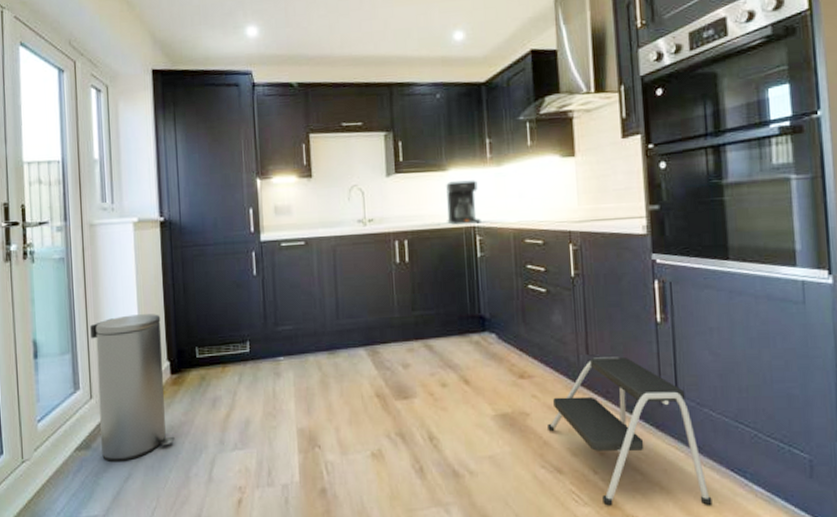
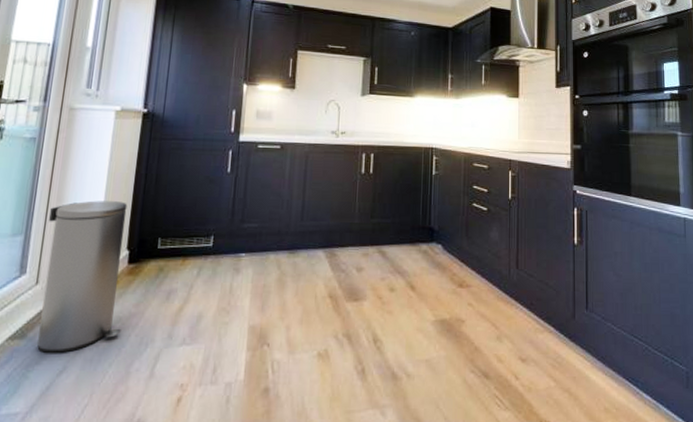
coffee maker: present [445,180,481,226] -> none [410,107,439,146]
step stool: present [547,357,713,506] -> none [479,272,611,412]

